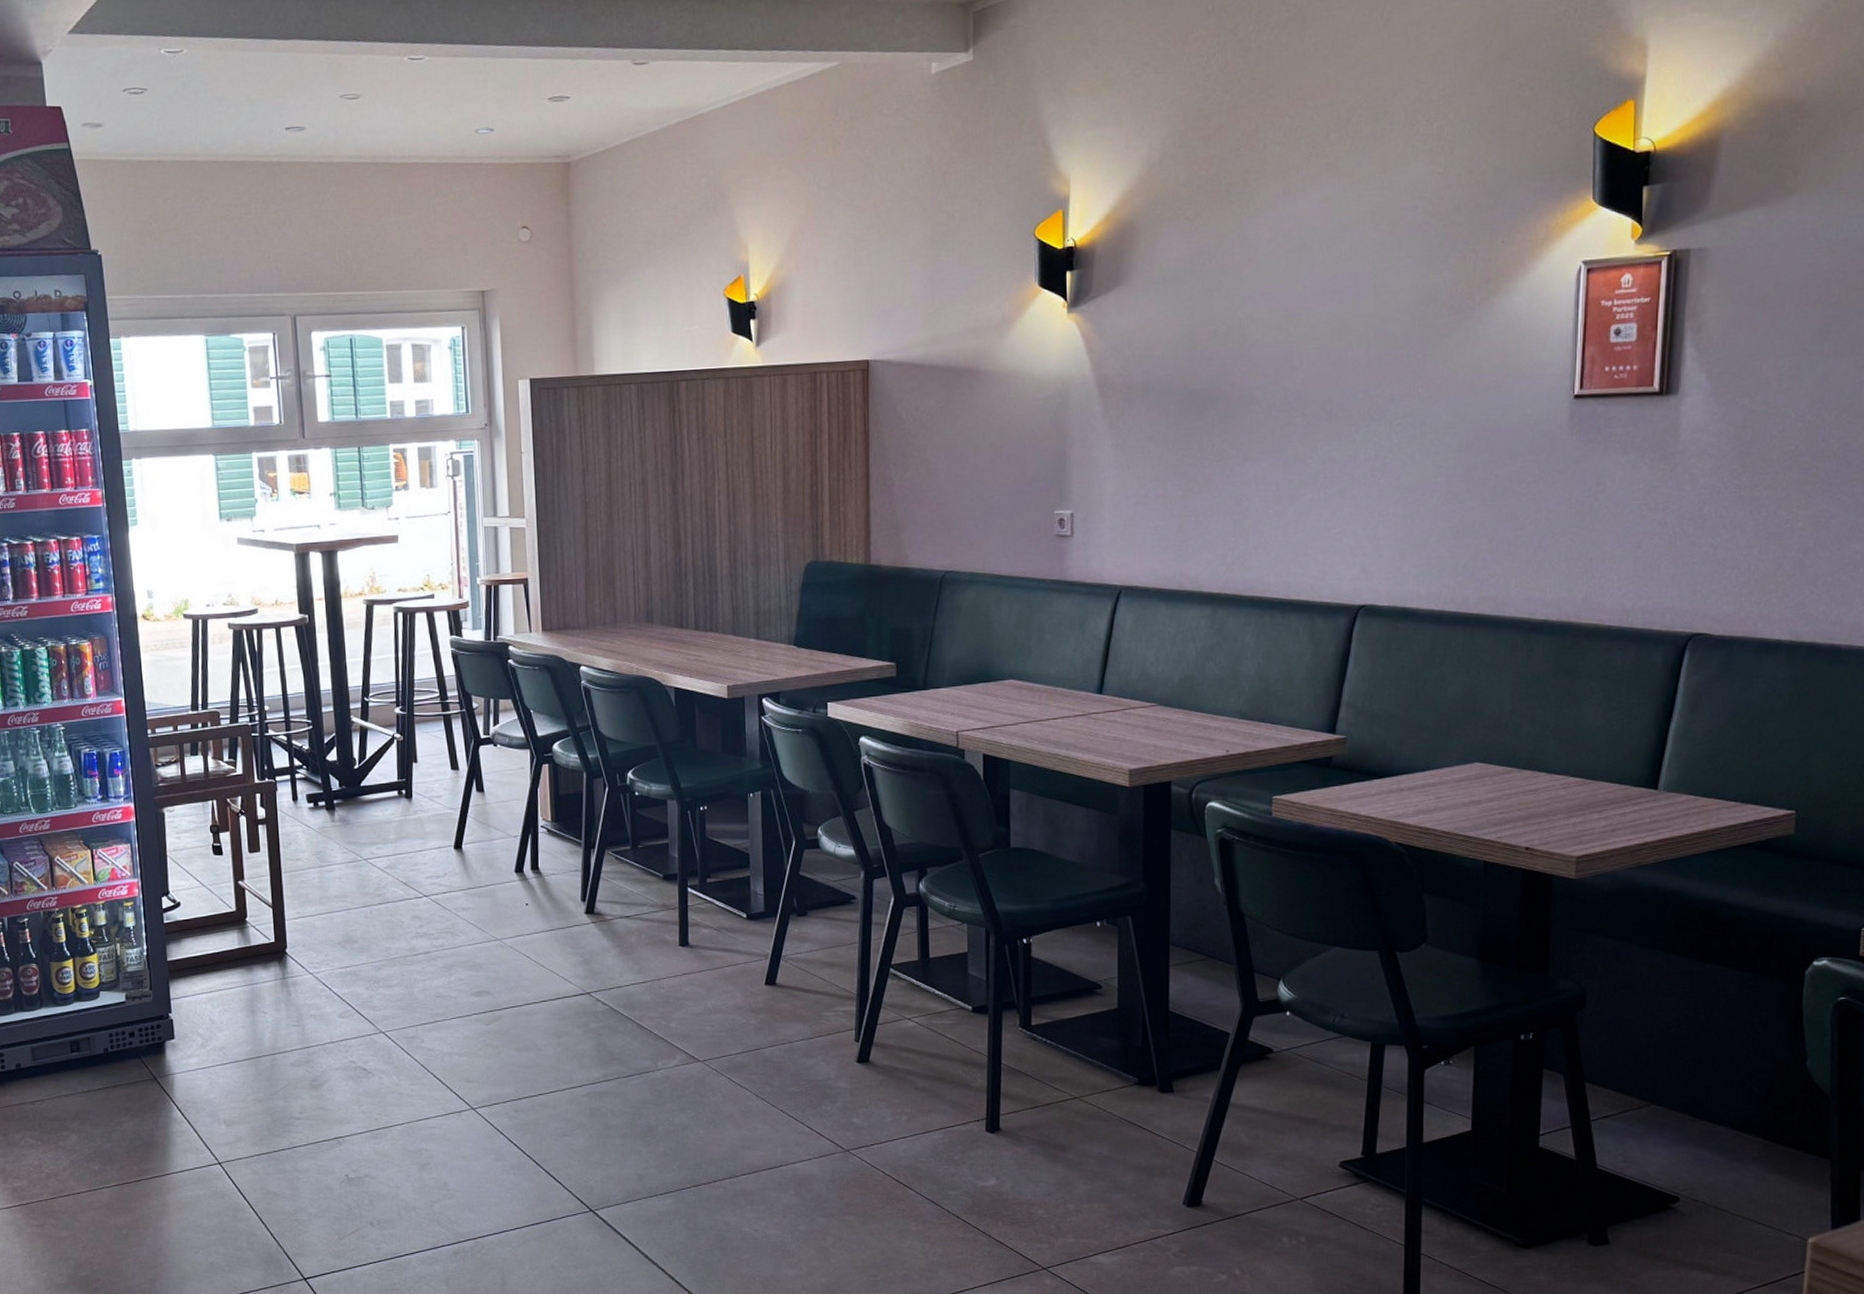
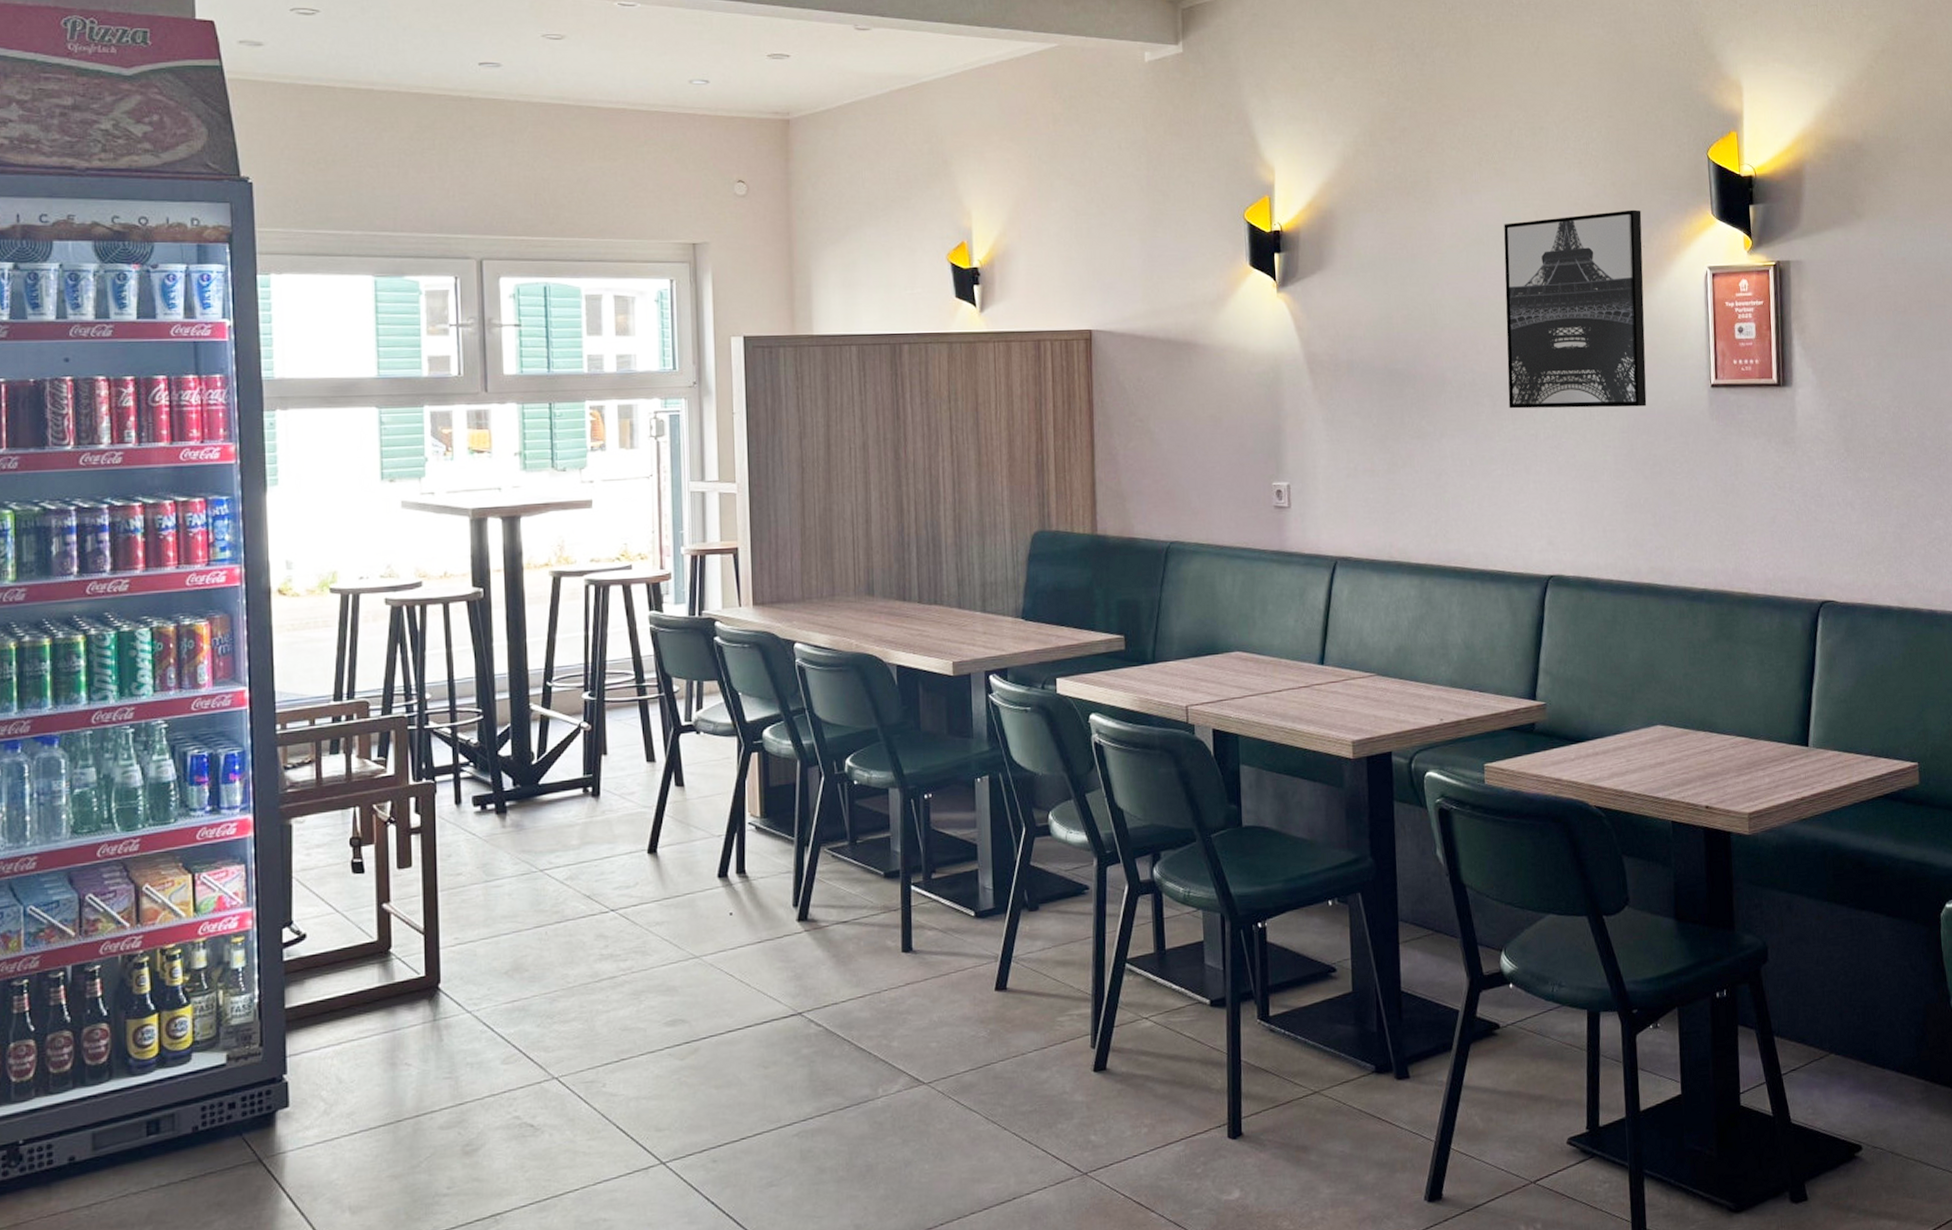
wall art: none [1325,200,1503,429] -> present [1504,209,1647,409]

